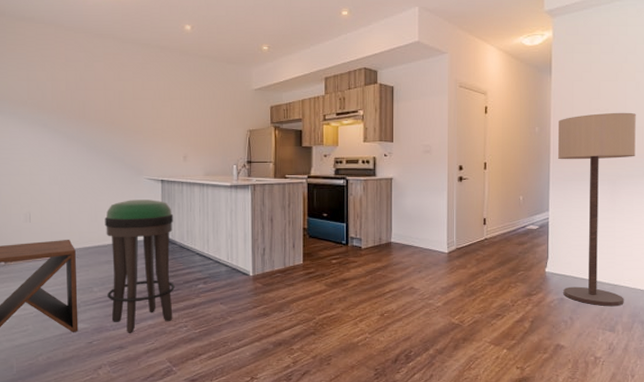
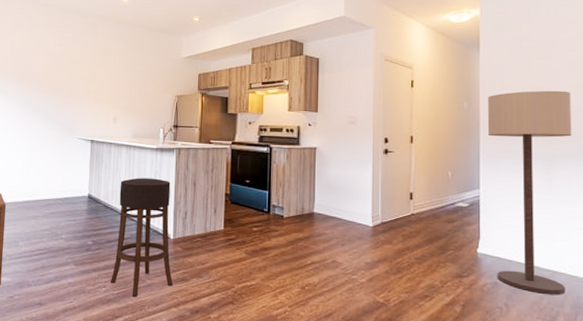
bar stool: present [104,199,176,333] -> none [31,158,100,290]
bar stool: none [192,216,255,335] -> present [111,177,173,298]

